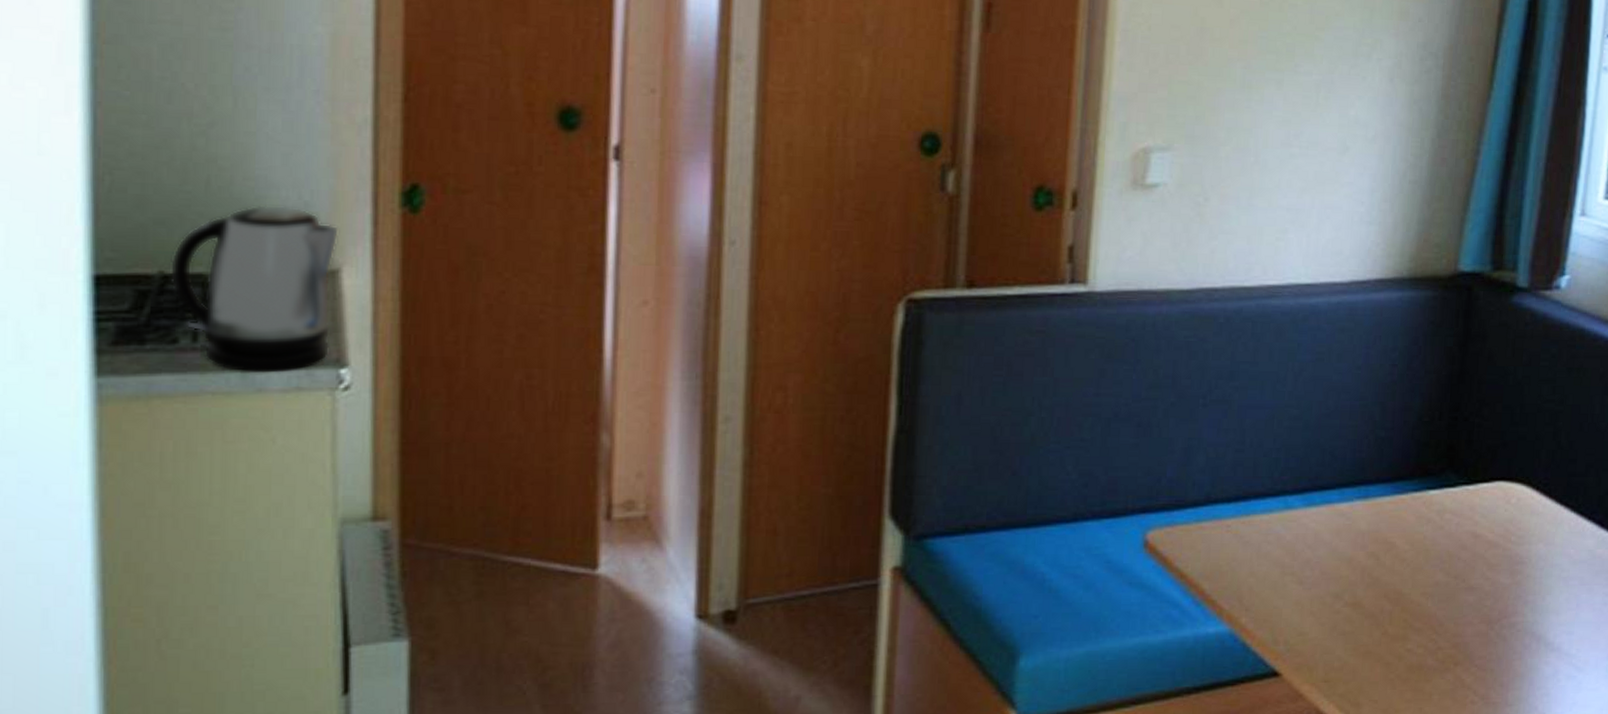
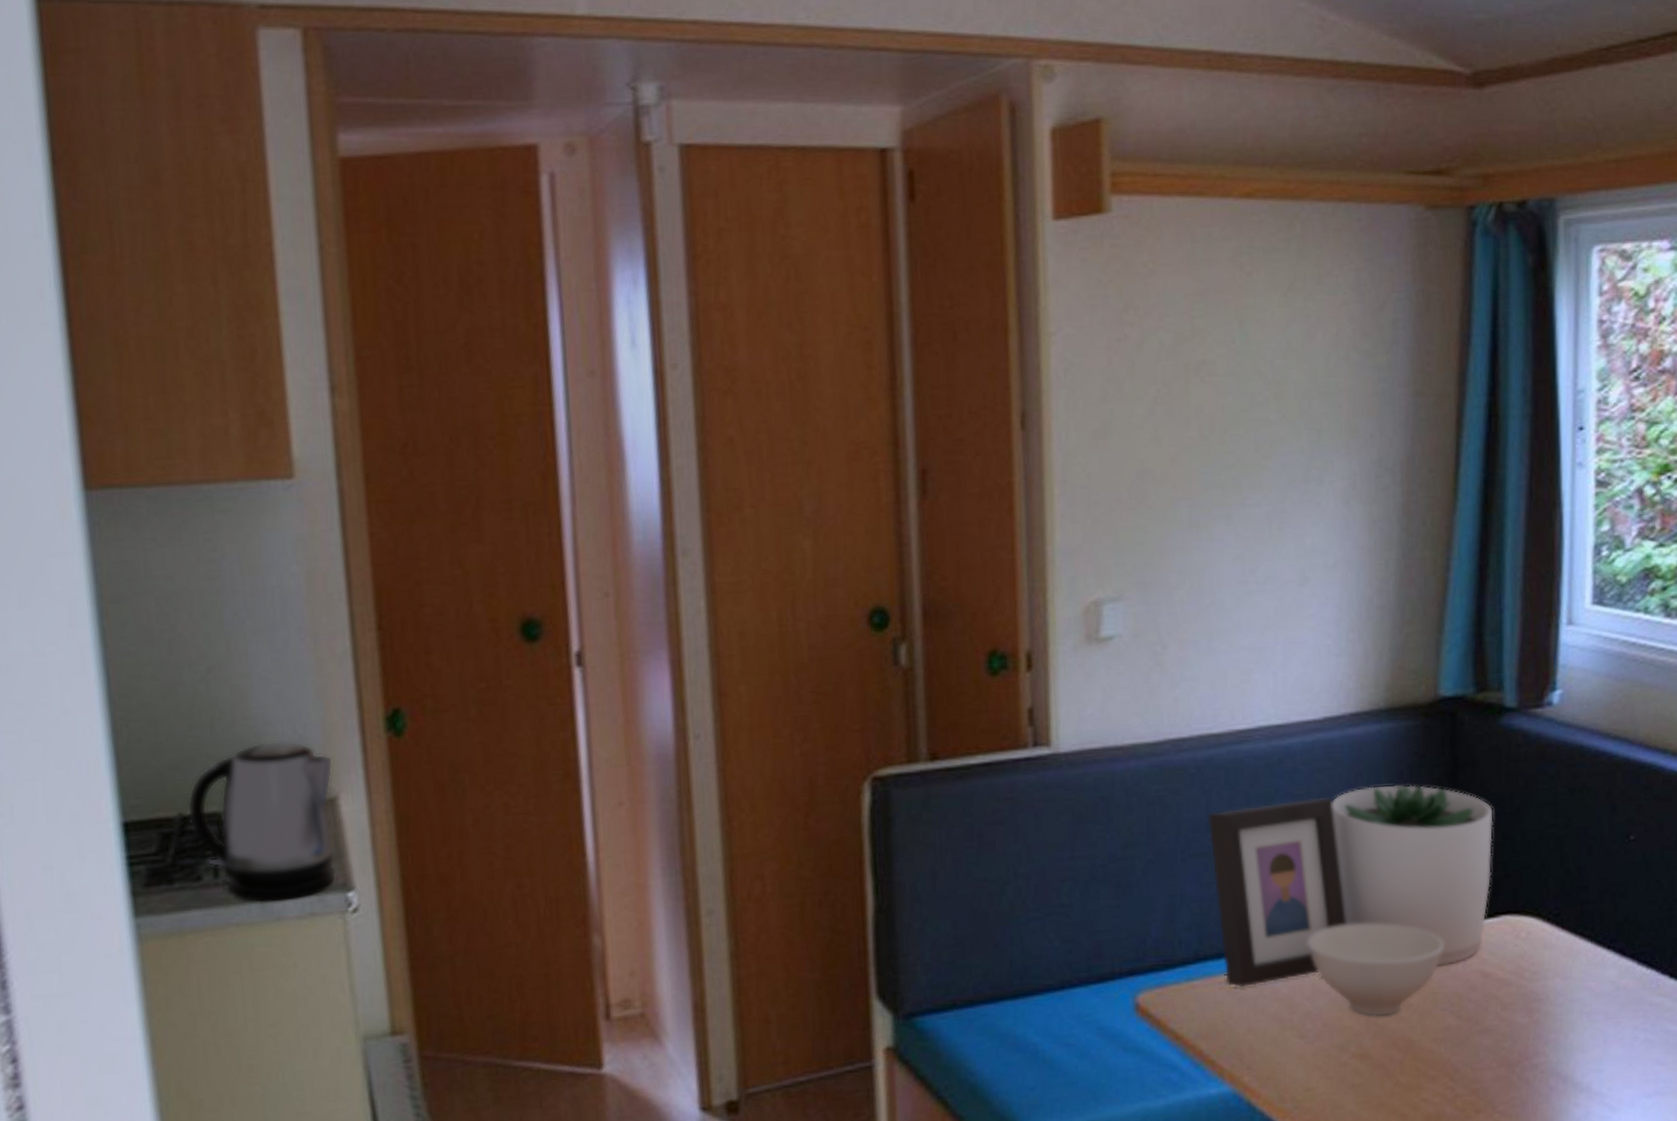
picture frame: none [1231,356,1353,532] -> present [1207,797,1346,988]
bowl: none [1313,479,1441,569] -> present [1307,923,1445,1017]
planter: none [1349,350,1498,524] -> present [1332,784,1493,965]

